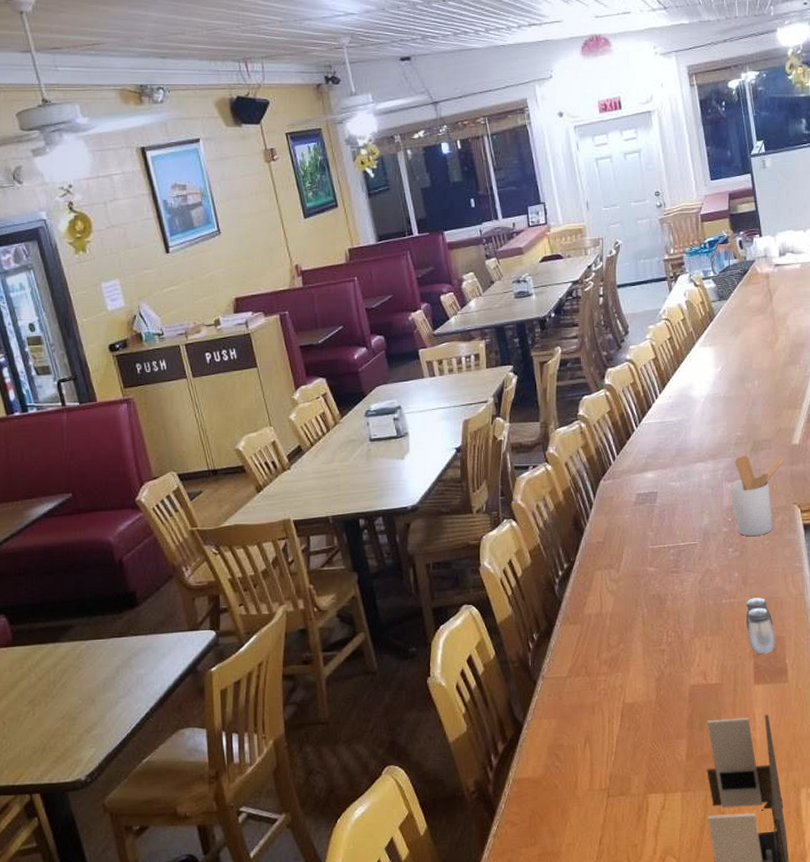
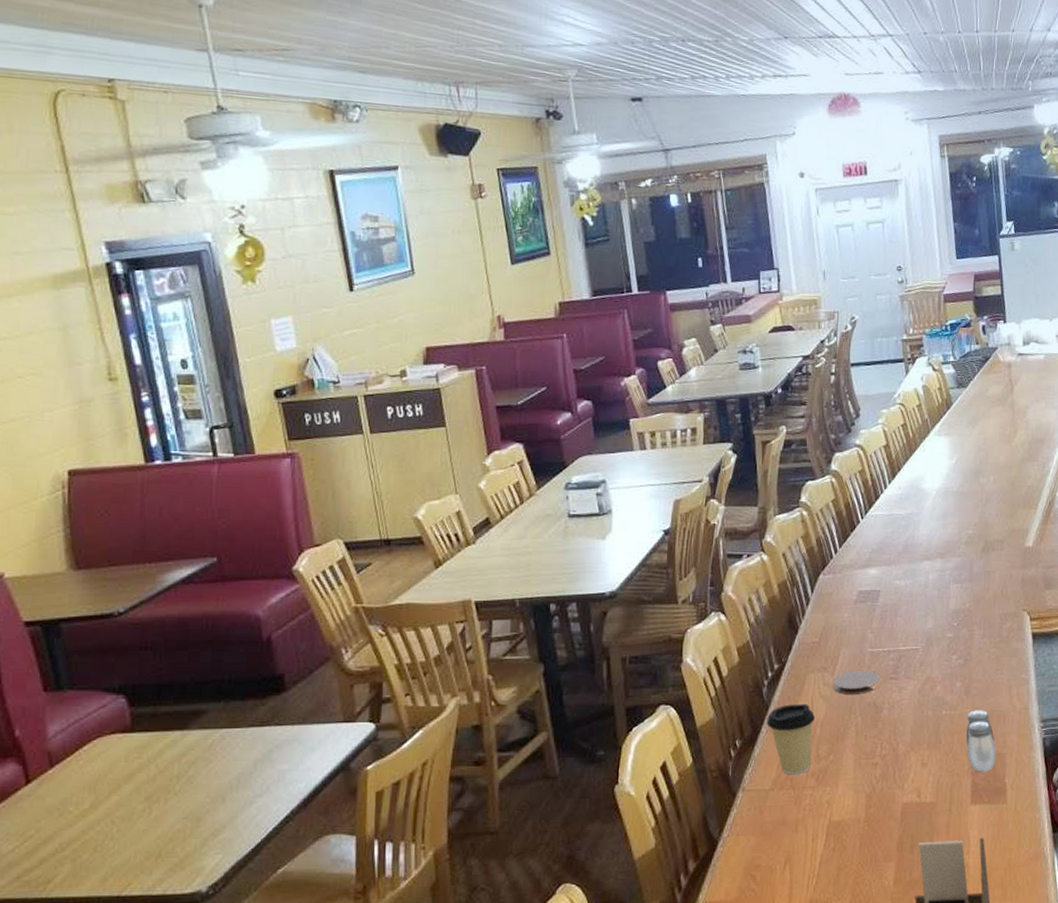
coffee cup: none [560,598,605,663] -> present [767,703,816,775]
coaster: none [619,565,662,589] -> present [833,670,880,696]
utensil holder: present [728,454,784,536] -> none [956,555,1016,643]

